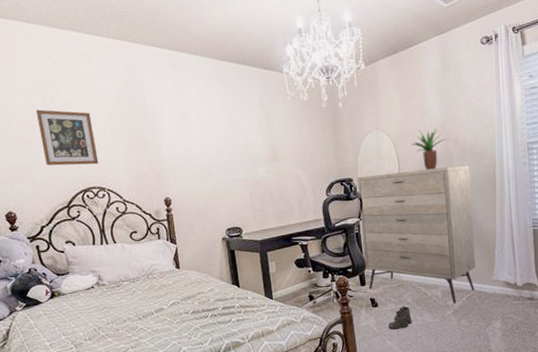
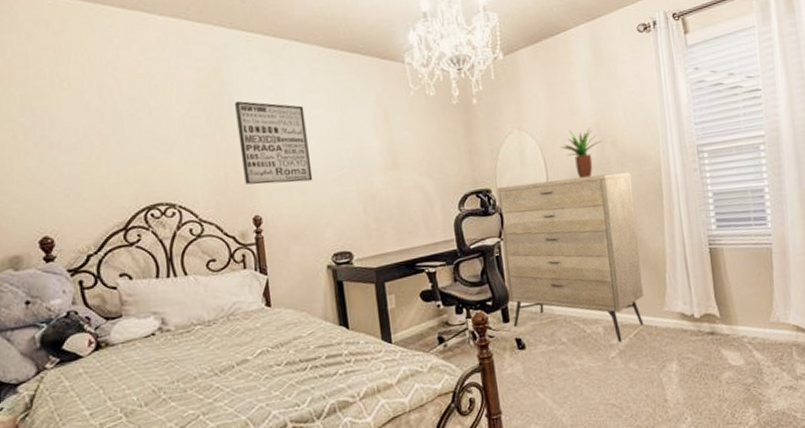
picture frame: present [35,109,99,166] -> none [88,106,169,177]
wall art: none [147,105,210,173] -> present [235,101,313,185]
boots: present [388,306,412,330] -> none [539,347,569,378]

